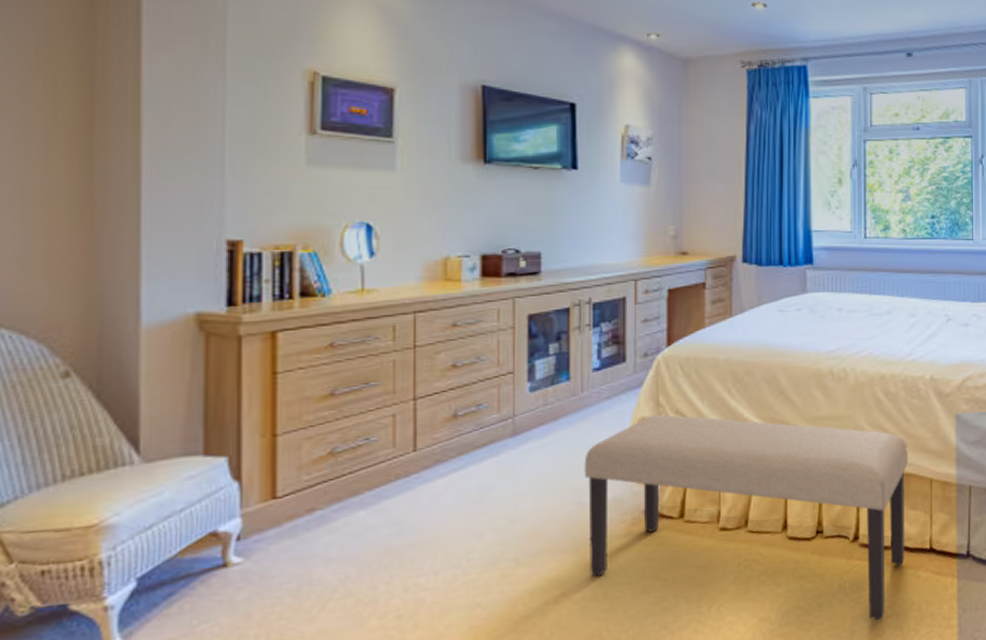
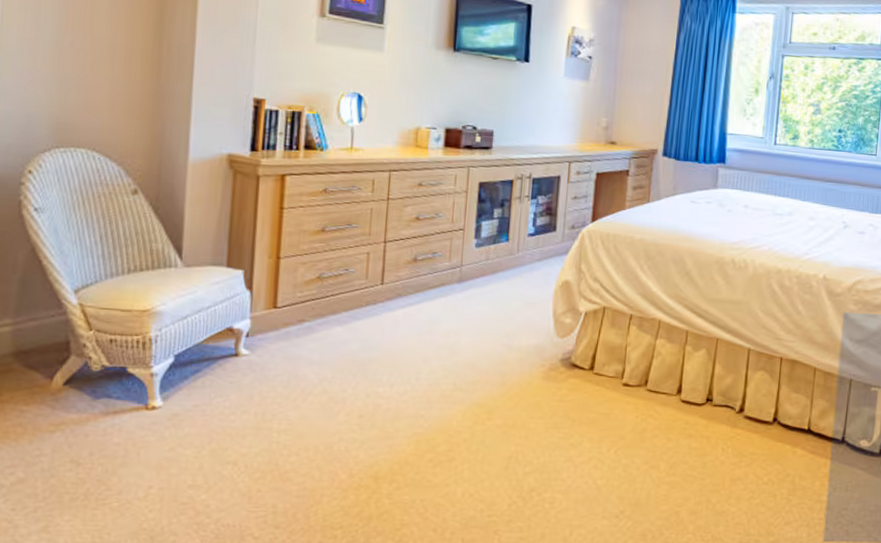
bench: present [584,414,909,621] -> none [512,279,797,485]

